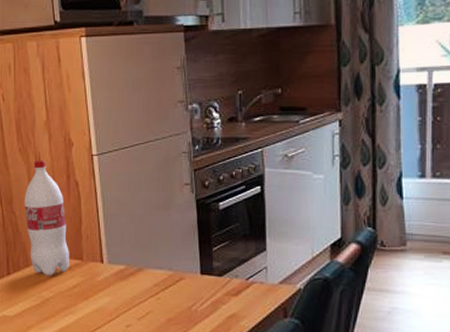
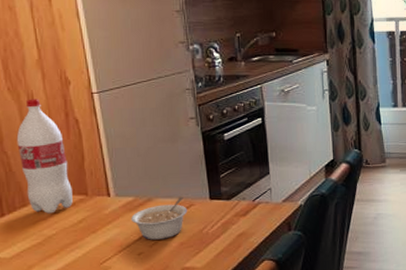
legume: none [122,268,177,313] -> present [131,196,188,240]

